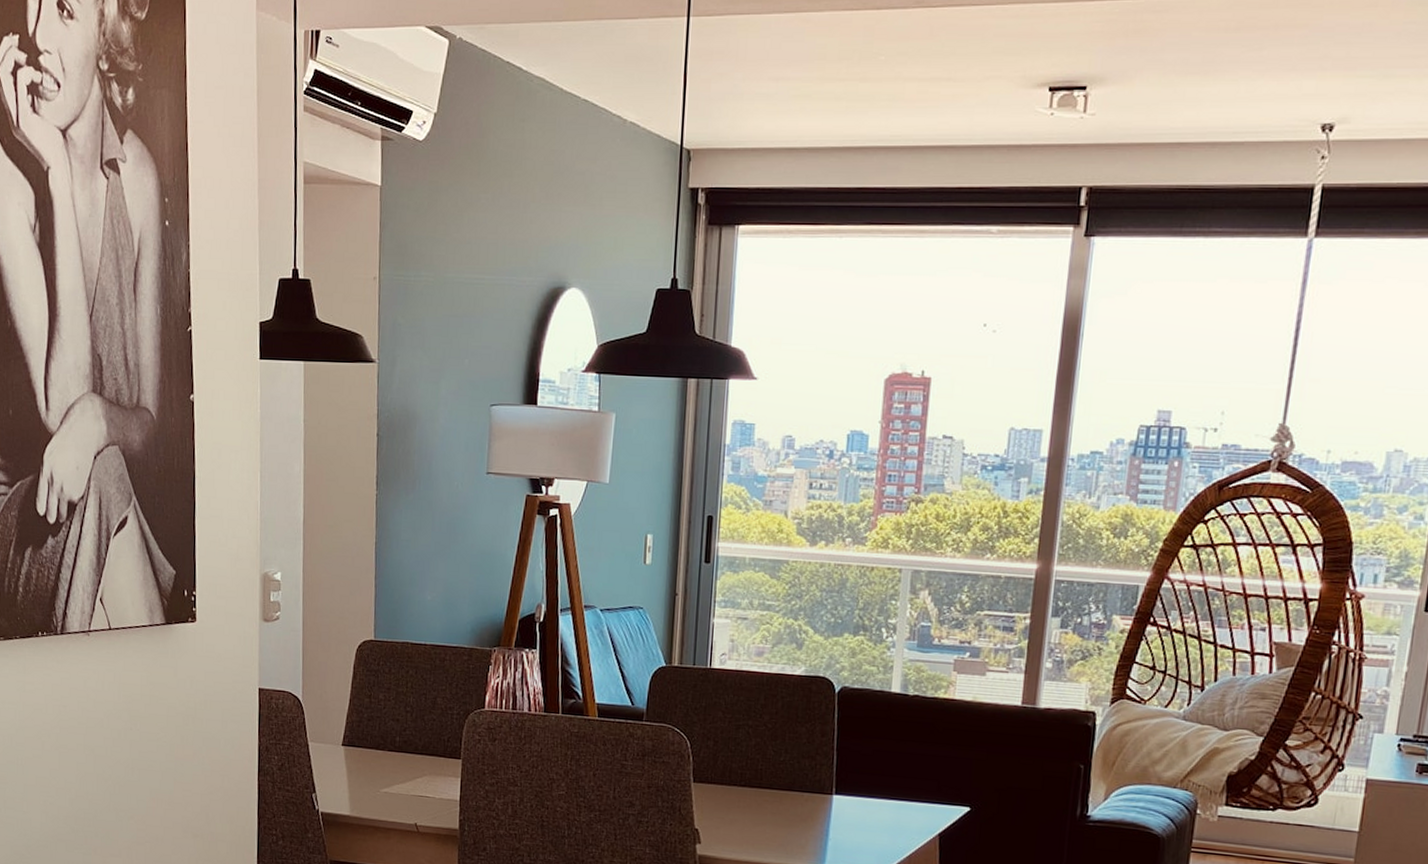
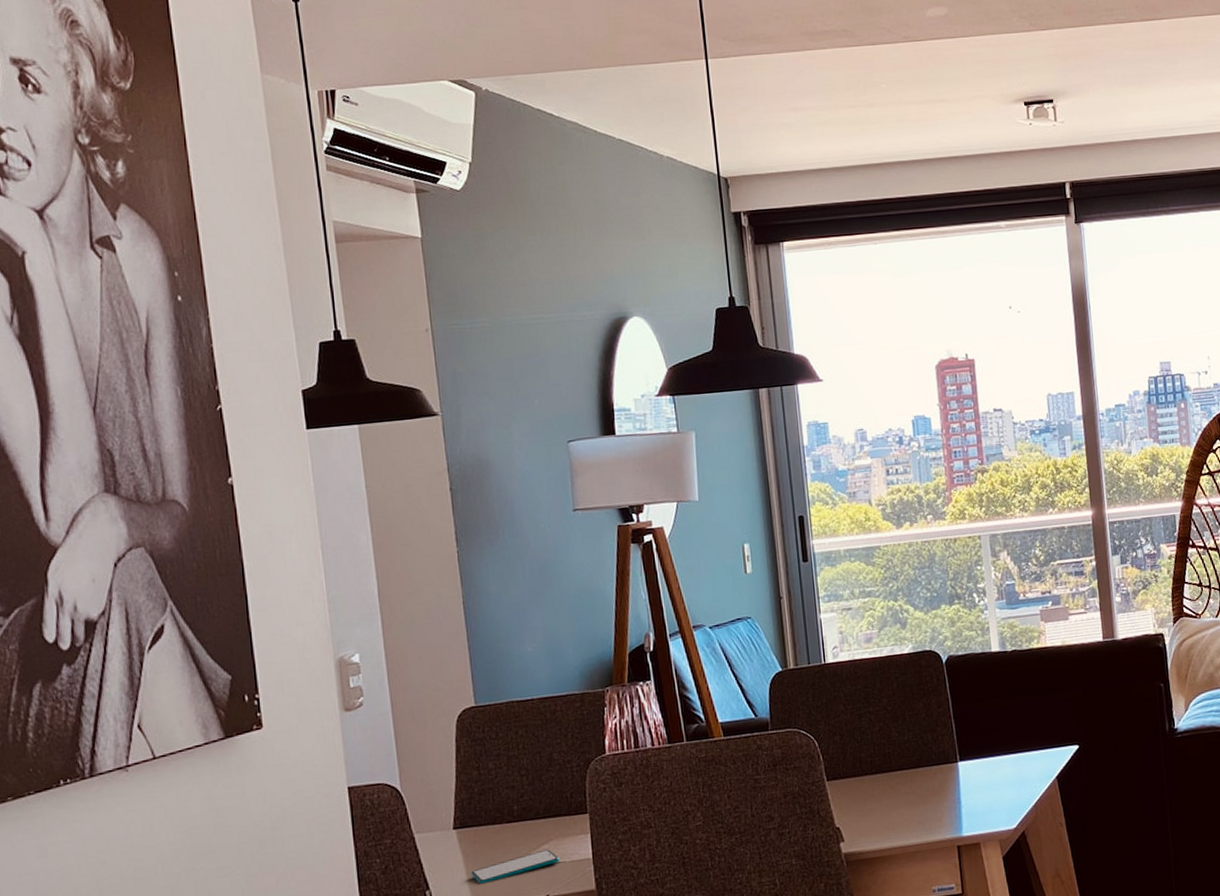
smartphone: none [352,782,431,800] -> present [471,849,560,884]

